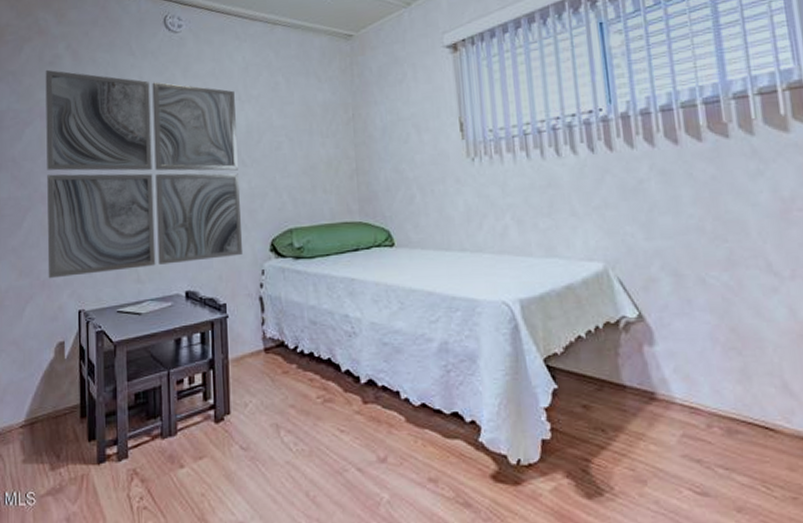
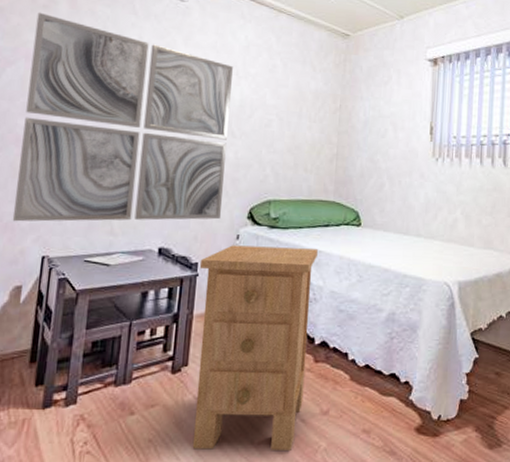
nightstand: none [228,277,357,503] -> present [192,245,318,450]

